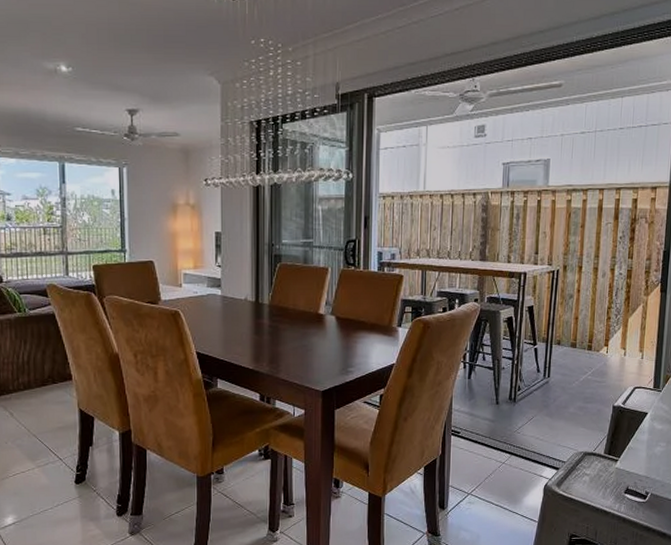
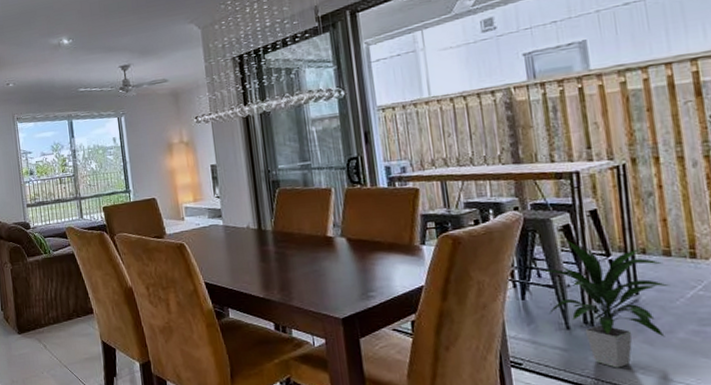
indoor plant: none [485,330,572,436] -> present [540,240,671,368]

